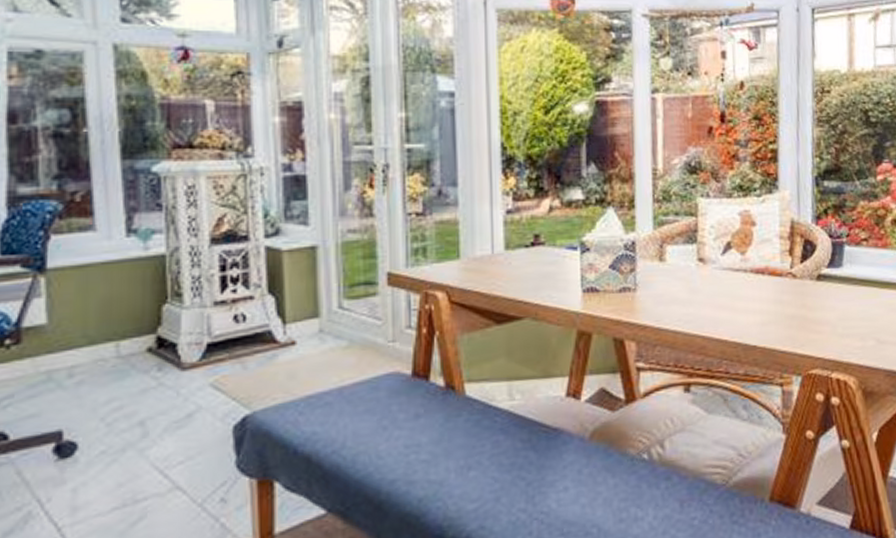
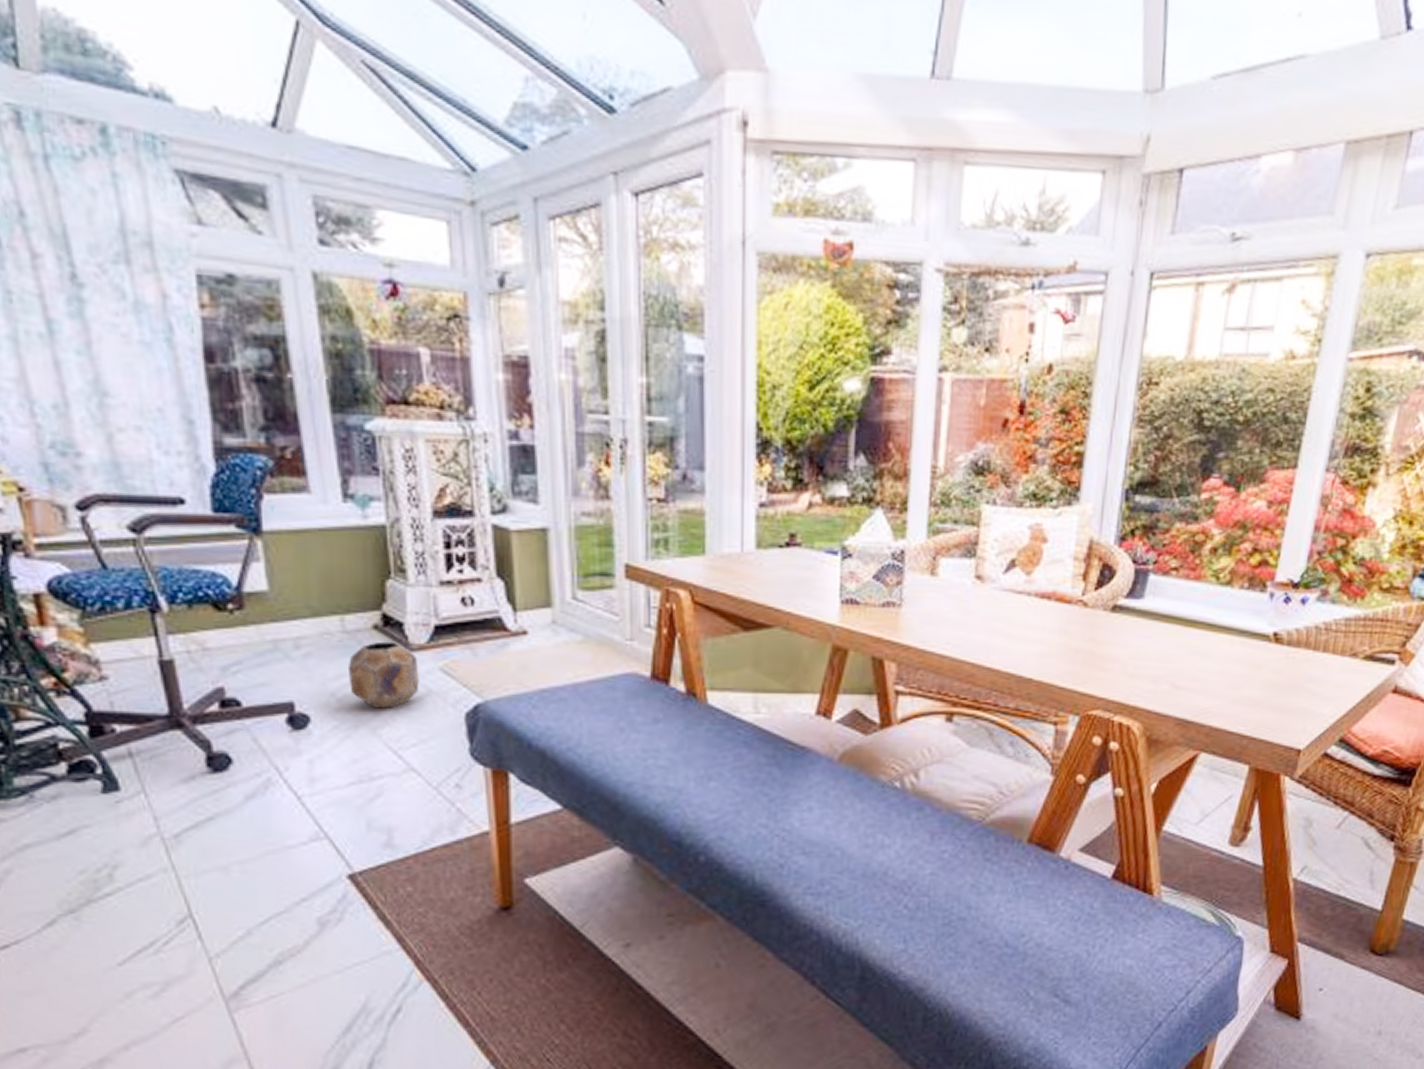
planter: none [120,362,190,429] -> present [349,641,419,708]

